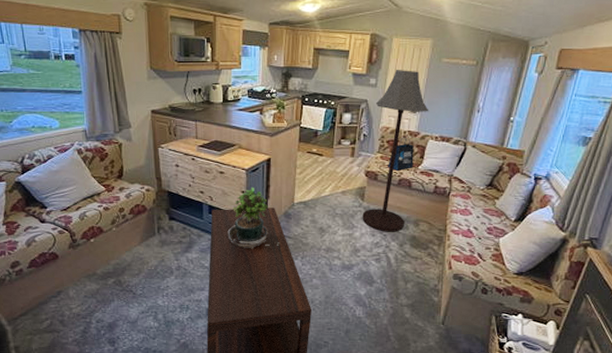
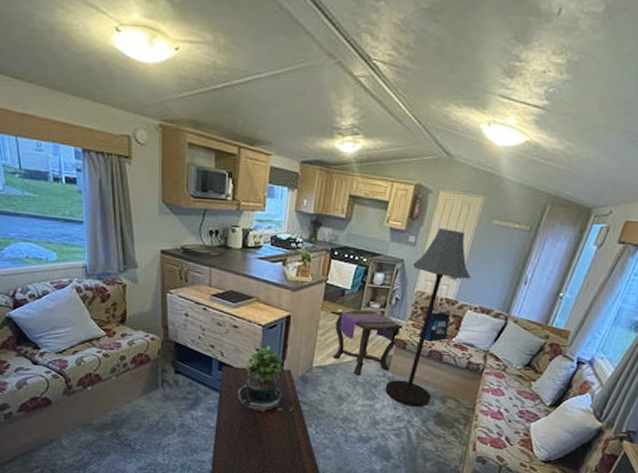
side table: none [312,148,373,208] -> present [333,310,404,376]

